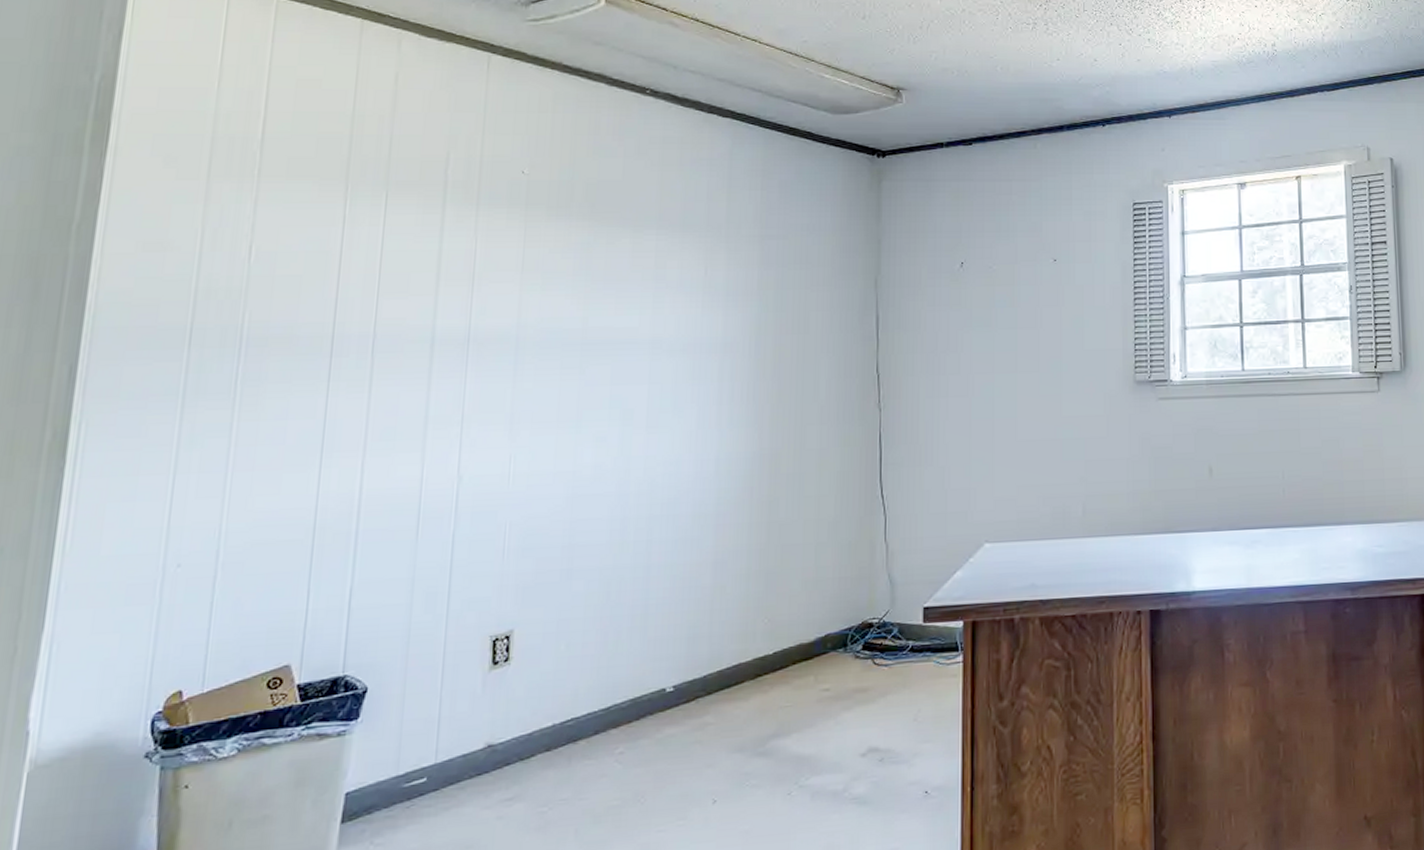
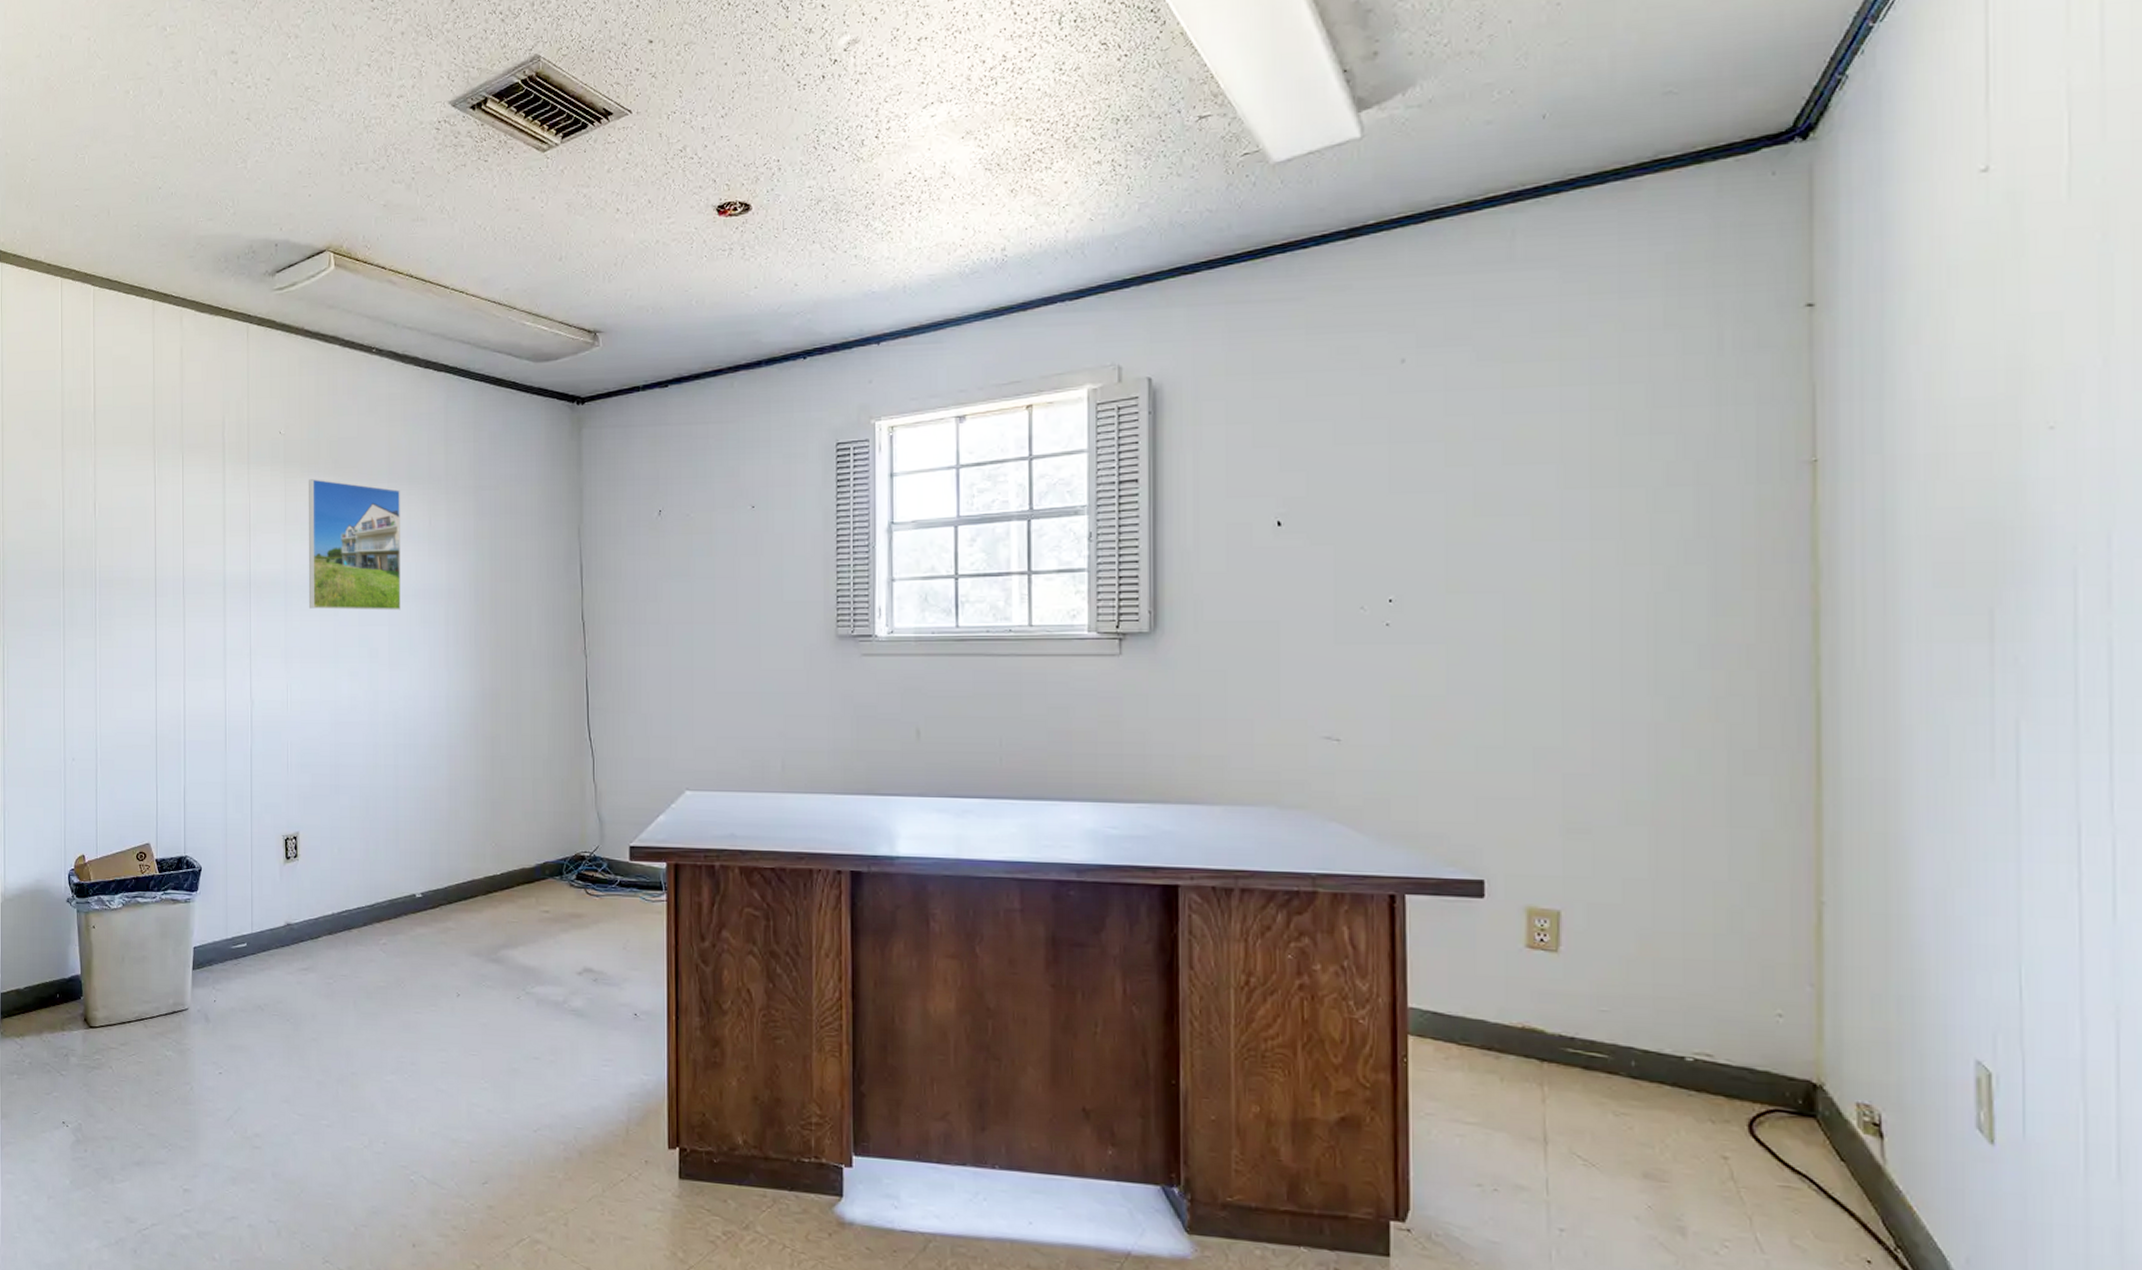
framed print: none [546,224,671,368] -> present [308,479,401,611]

